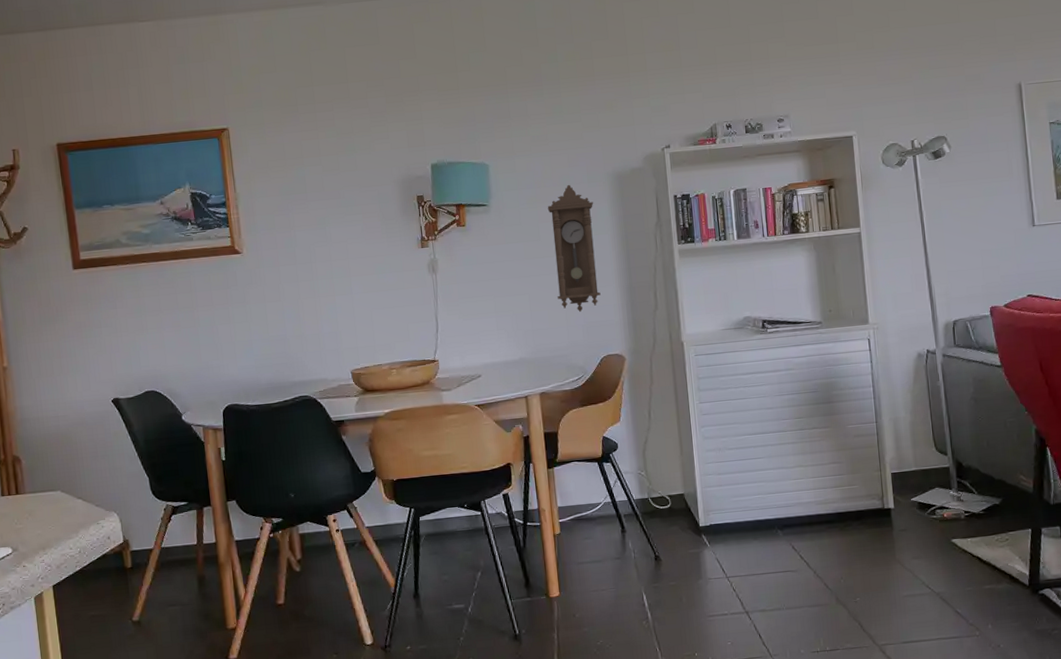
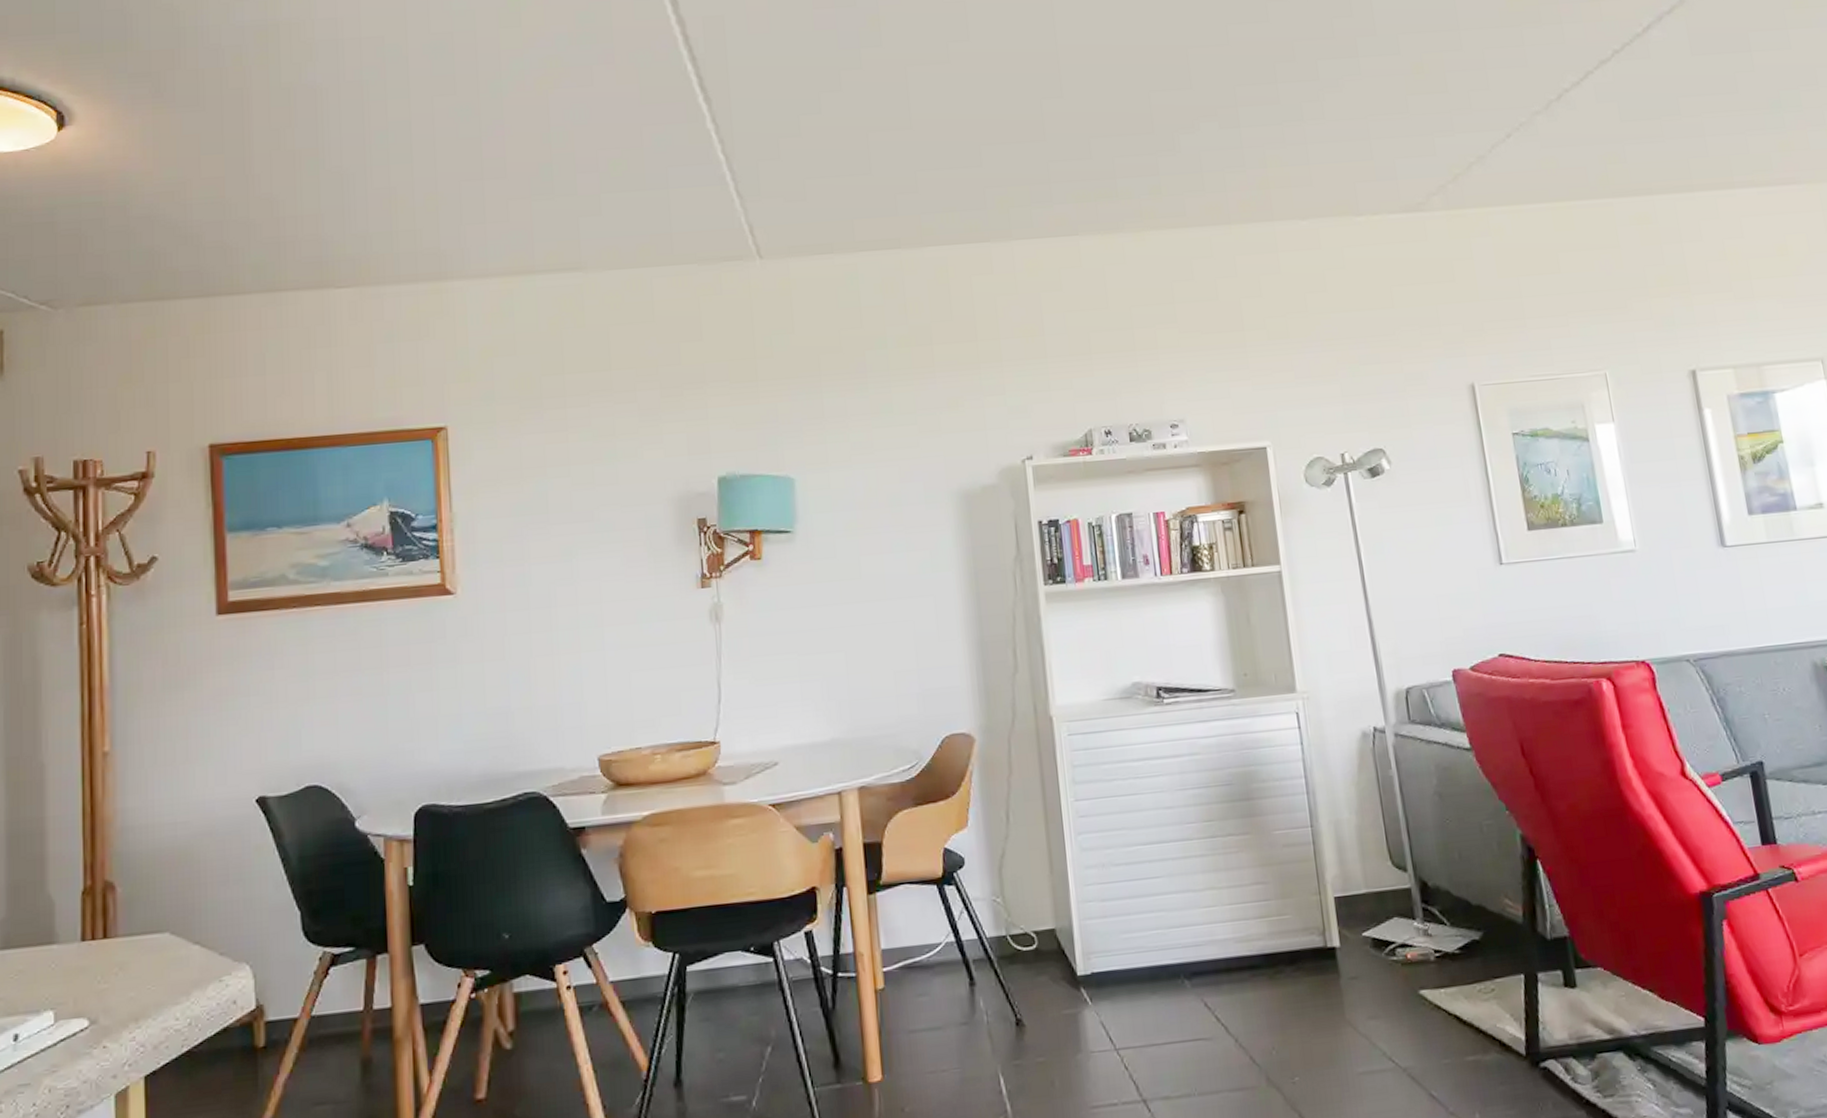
pendulum clock: present [547,184,601,313] -> none [871,505,942,677]

